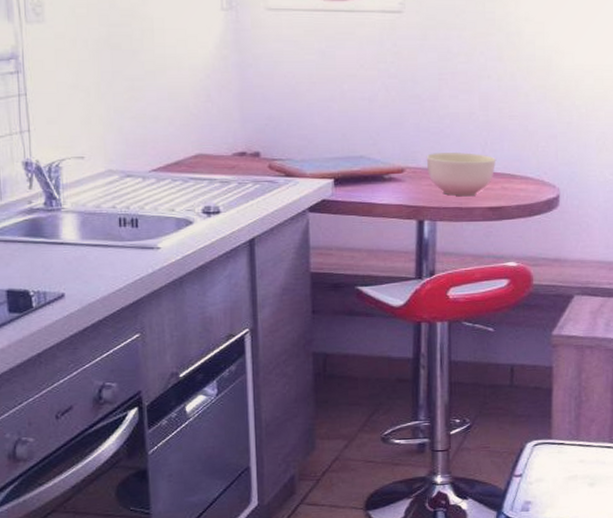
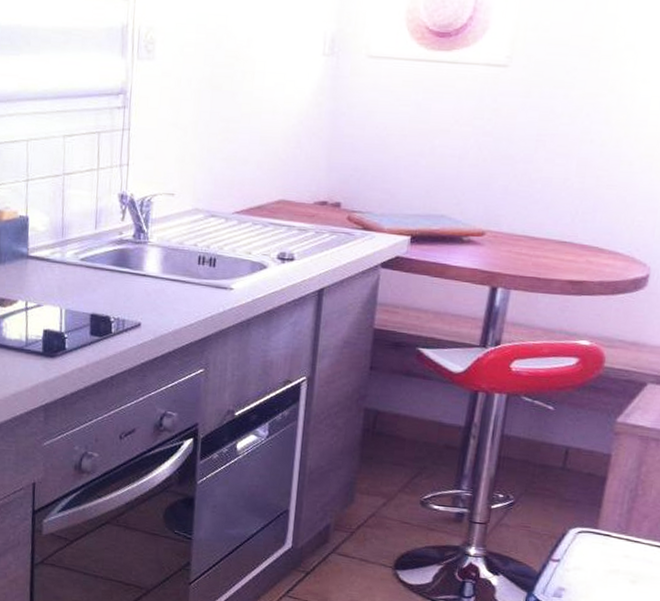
bowl: present [426,153,497,196] -> none [509,218,586,267]

